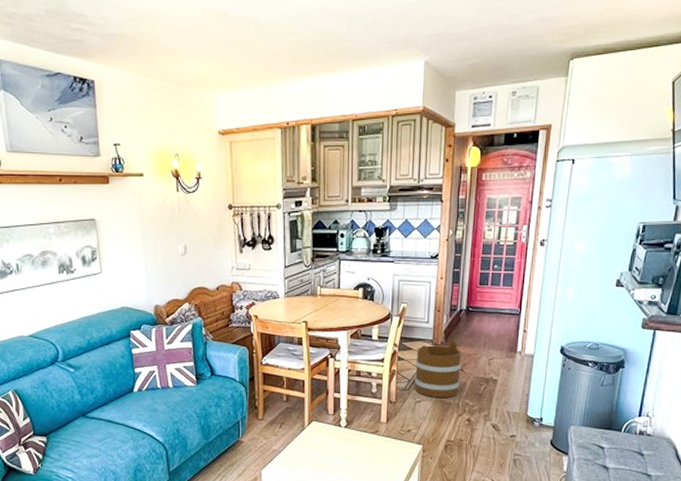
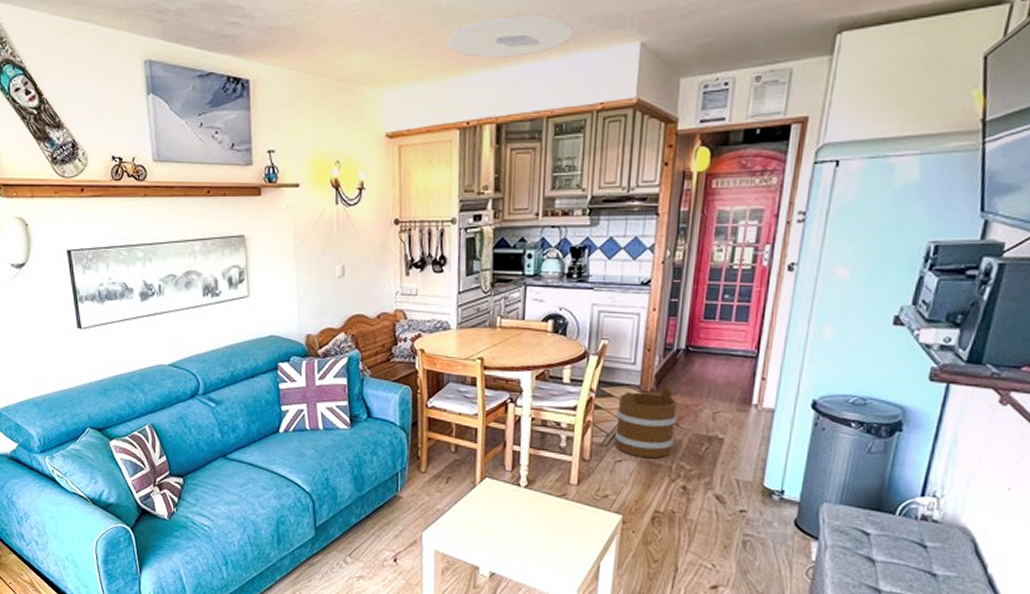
ceiling light: none [268,36,371,69] -> present [448,16,574,58]

